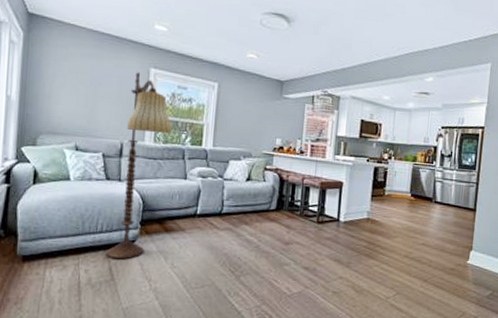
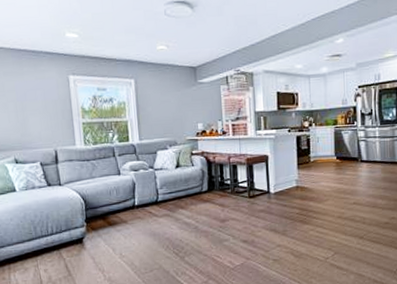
floor lamp: present [105,72,172,260] -> none [55,81,99,257]

